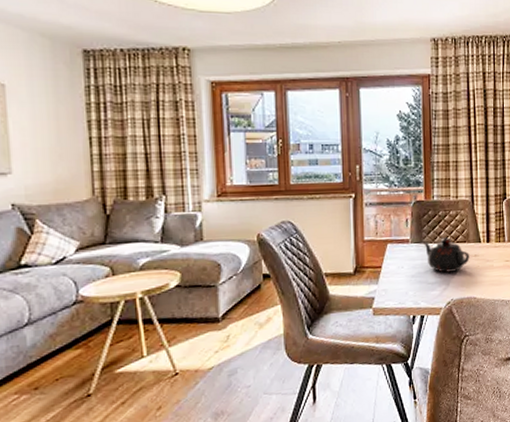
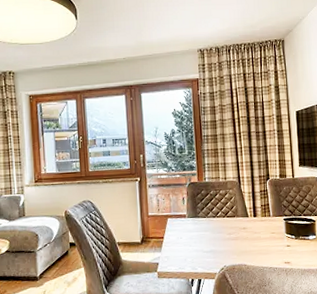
teapot: present [422,237,470,273] -> none [197,213,239,243]

